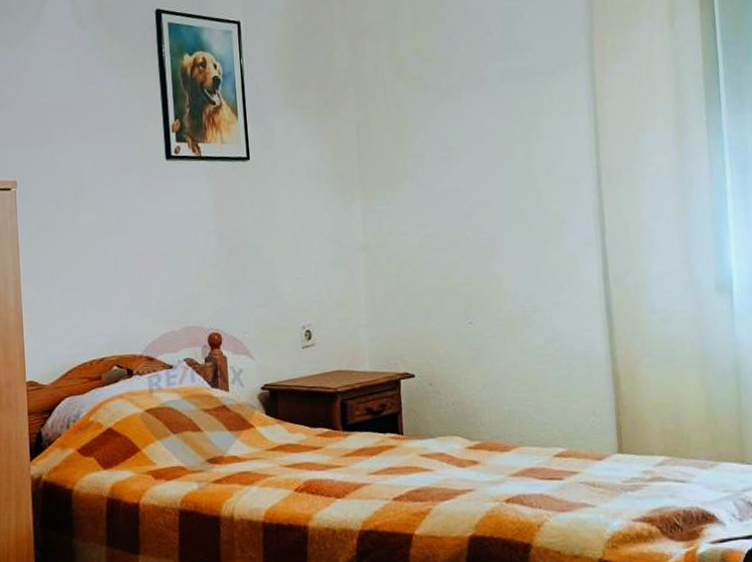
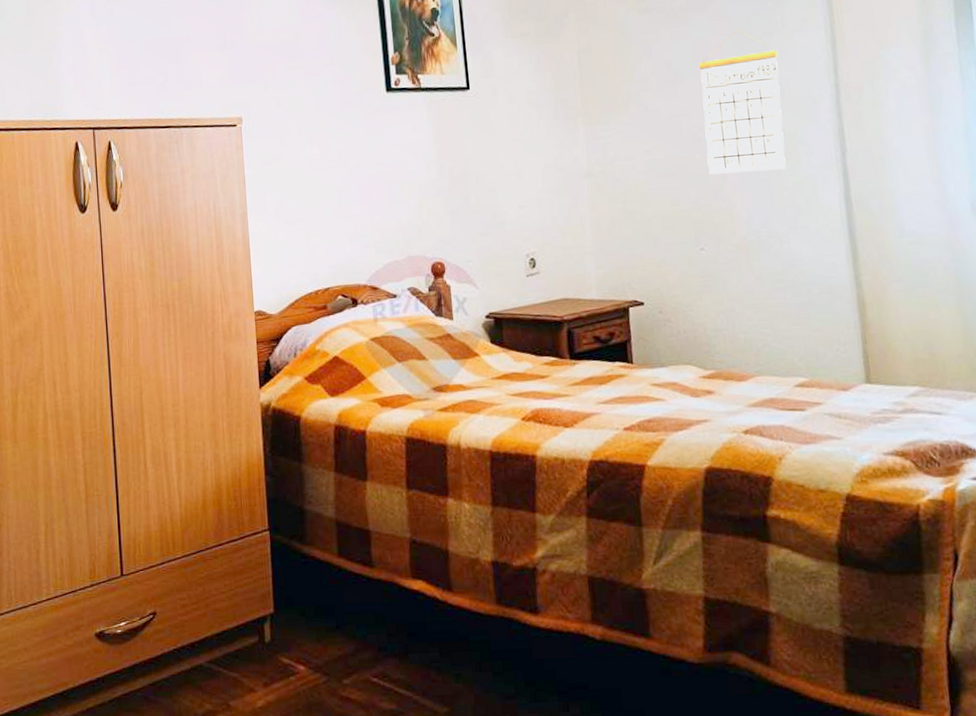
calendar: none [471,110,551,251] -> present [698,29,786,175]

